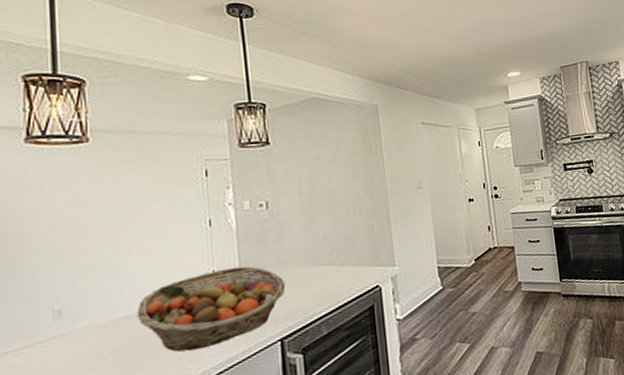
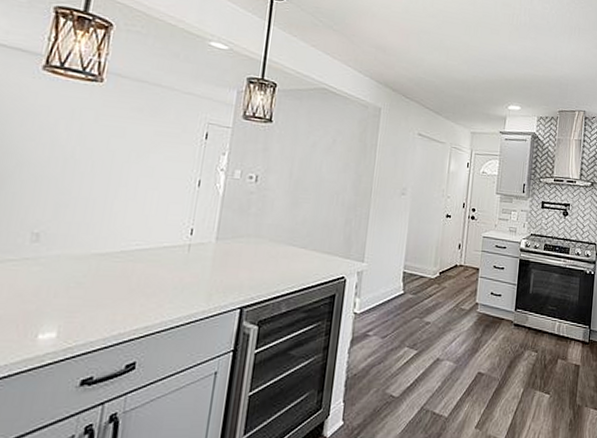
fruit basket: present [137,266,286,352] -> none [110,229,257,299]

